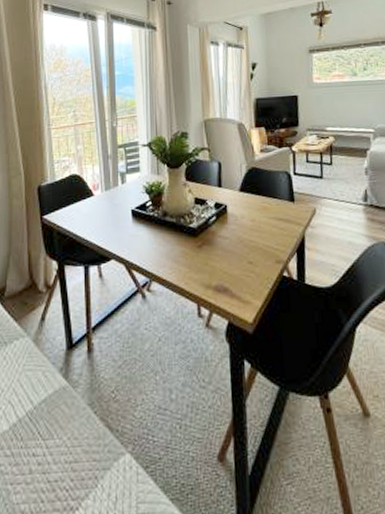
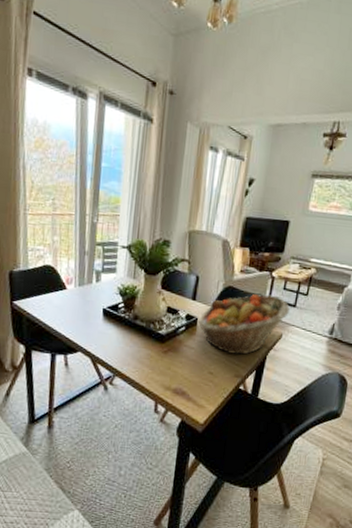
fruit basket: none [228,169,319,239] -> present [198,294,291,355]

